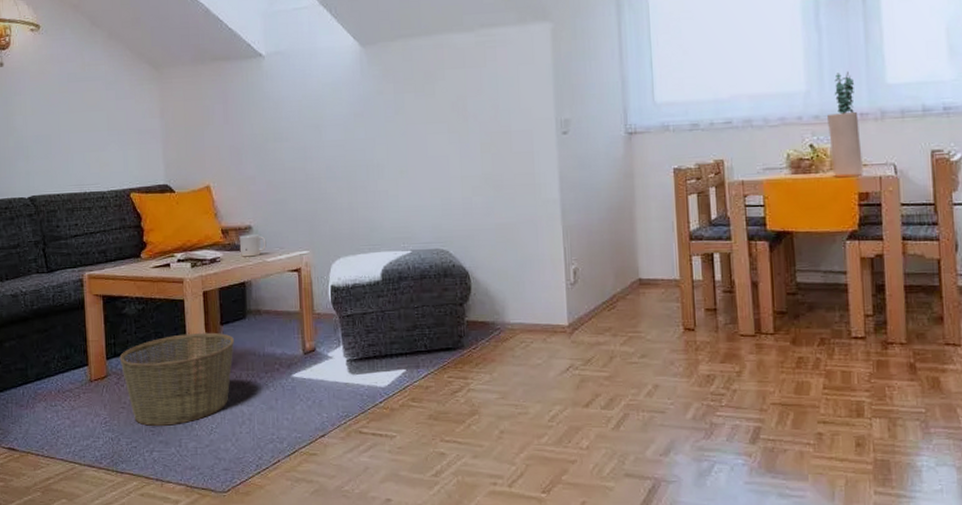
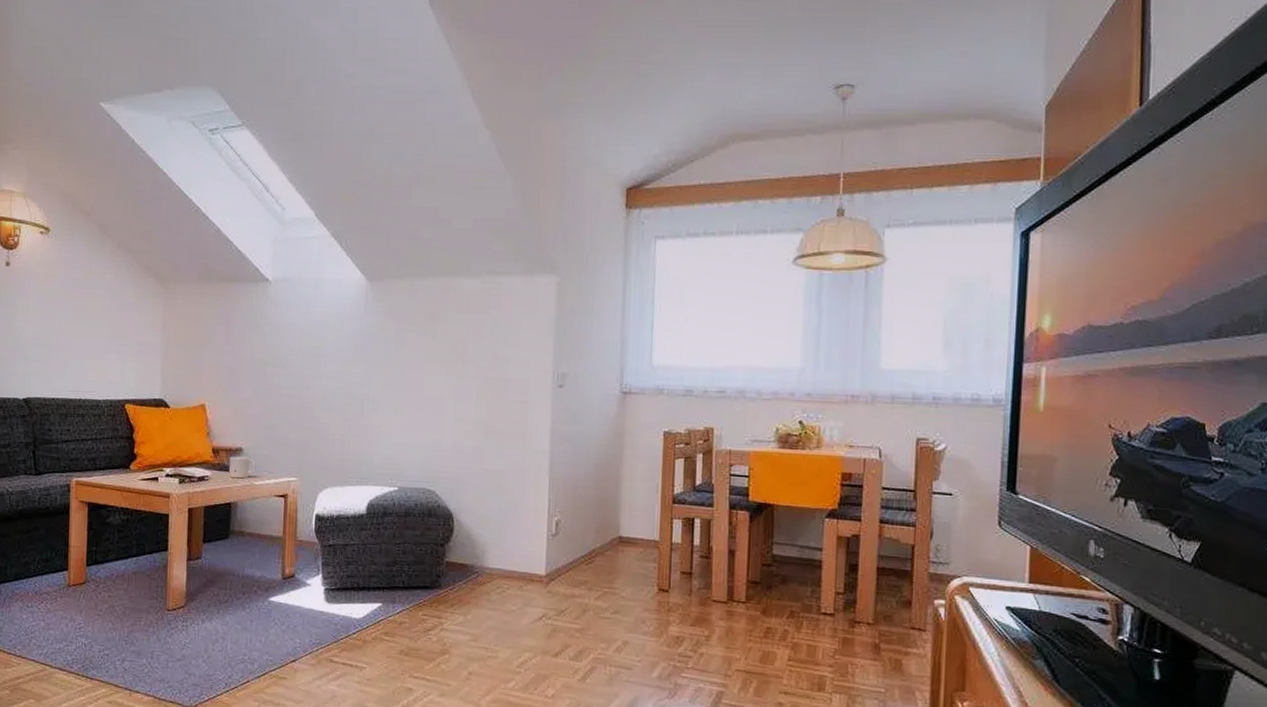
basket: present [119,332,234,426] -> none [99,548,215,637]
vase: present [828,72,863,178] -> none [818,353,850,457]

